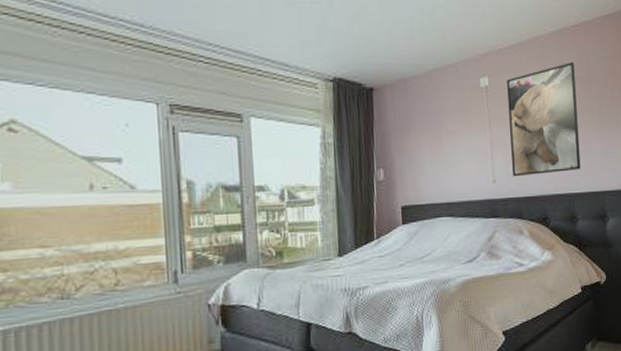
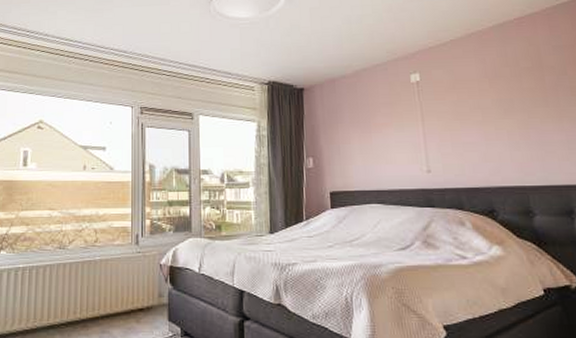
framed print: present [507,61,581,177] -> none [440,53,536,168]

